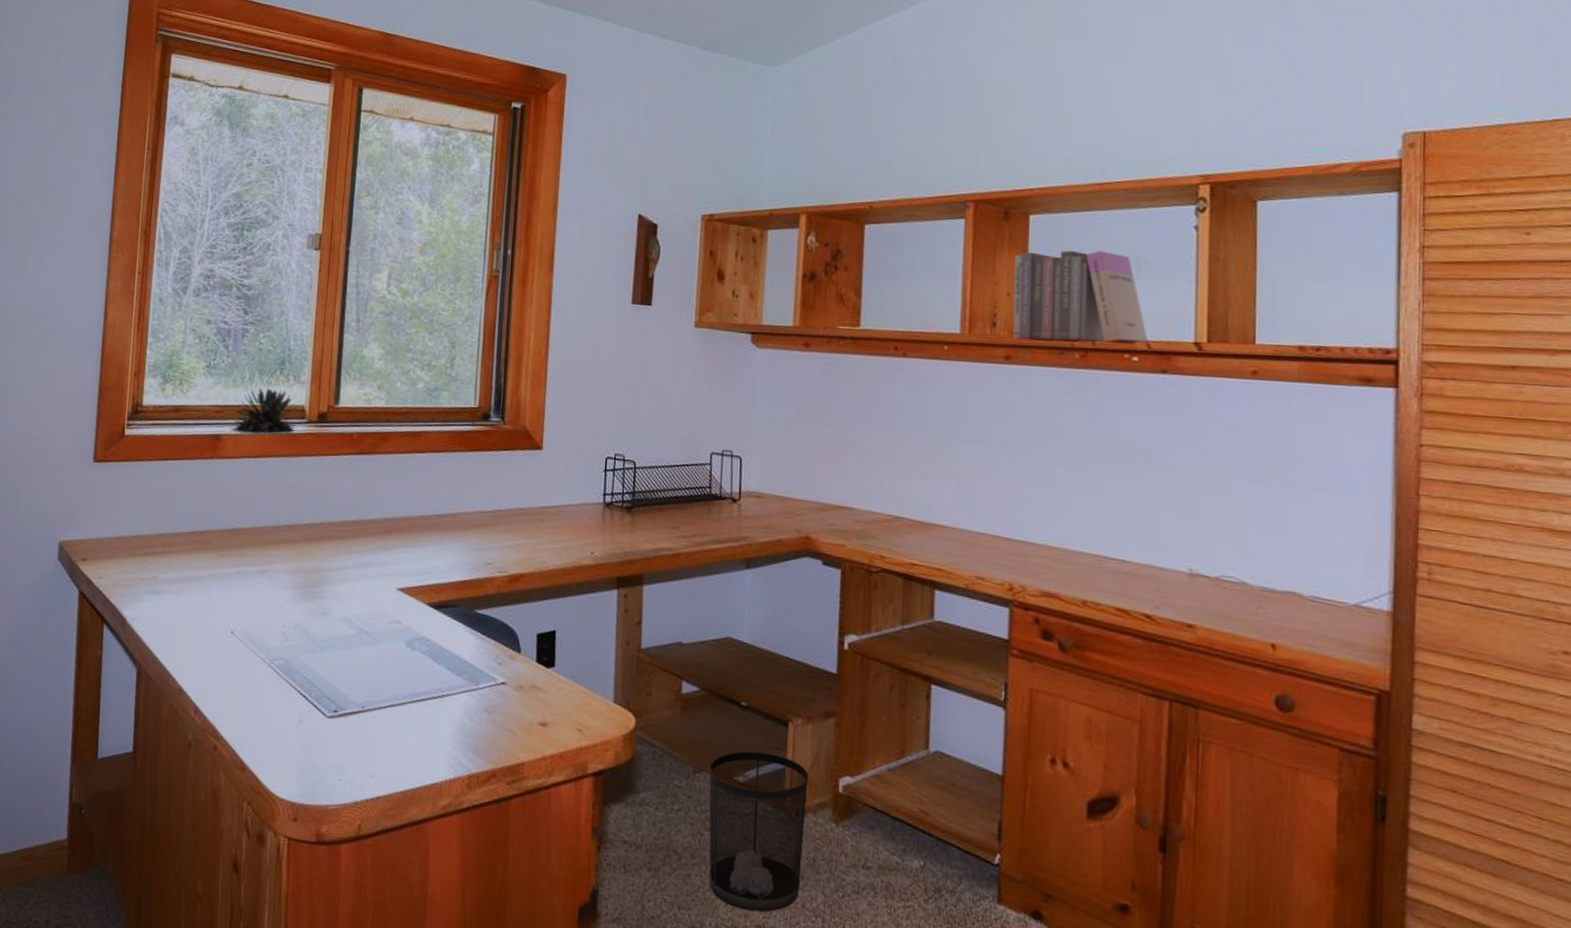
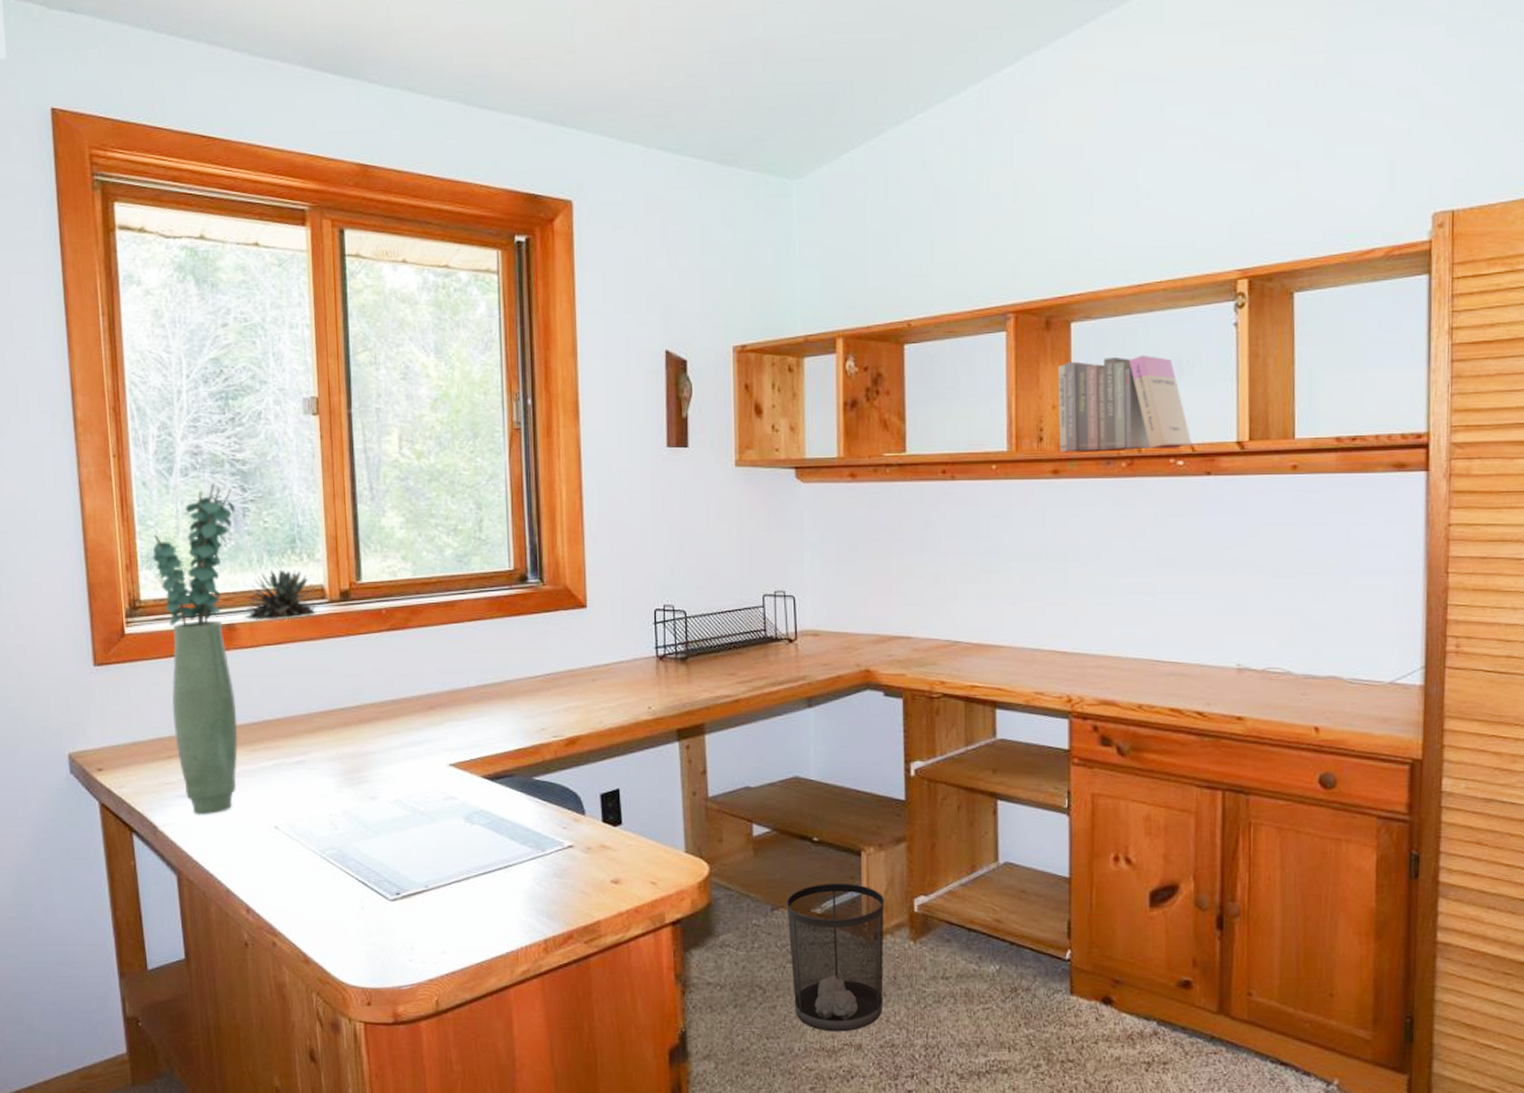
vase: none [154,304,237,613] -> present [152,483,238,815]

